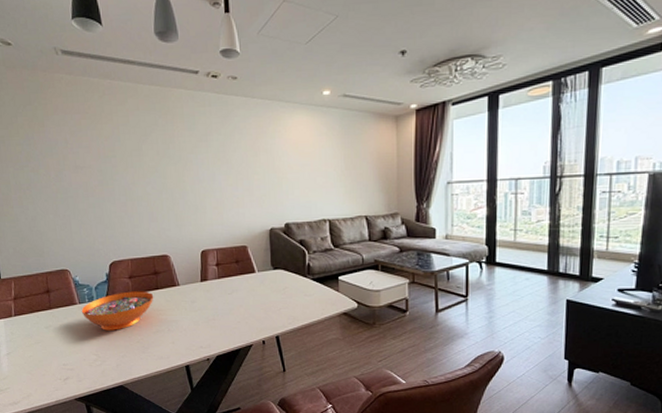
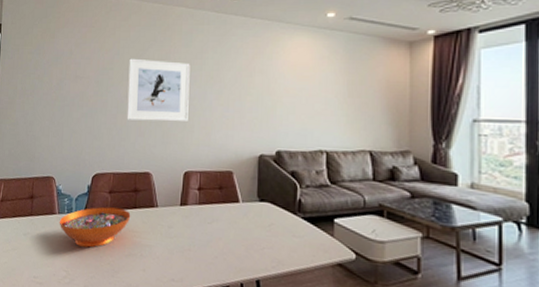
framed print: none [132,144,200,207] -> present [126,58,190,122]

